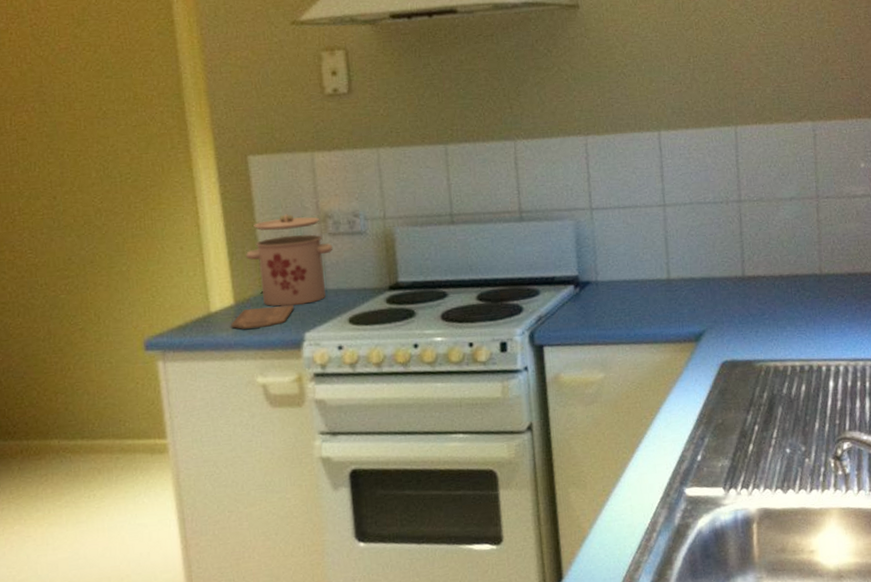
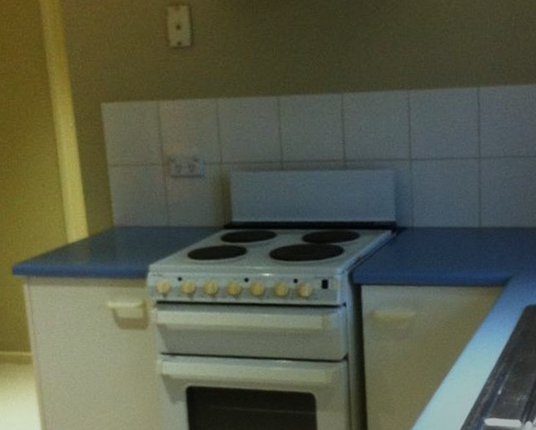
cutting board: present [231,305,295,330] -> none [85,239,141,260]
cooking pot: present [246,214,332,307] -> none [99,157,174,240]

